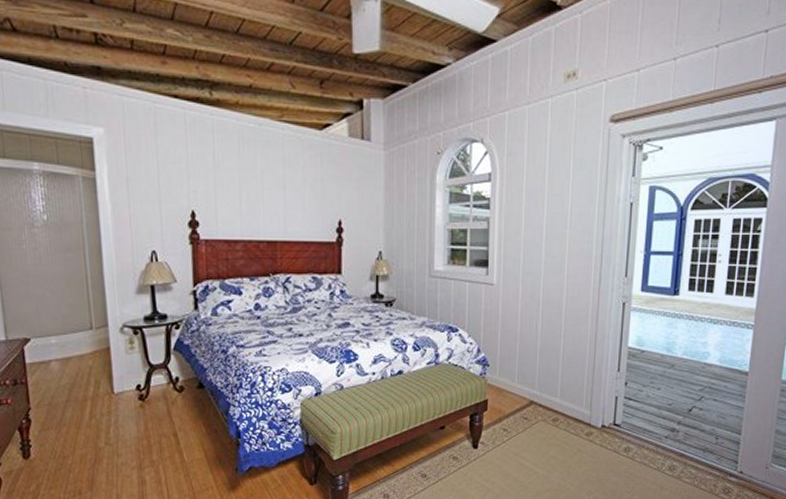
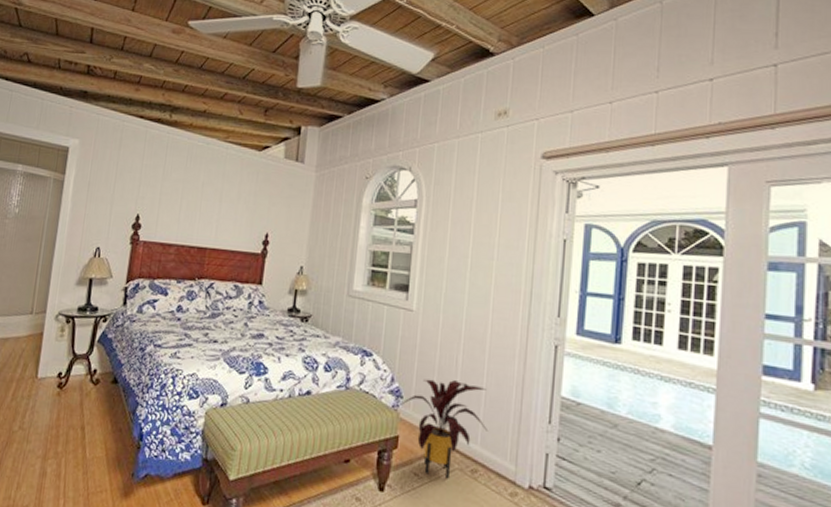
house plant: none [487,344,567,430] -> present [400,378,489,479]

